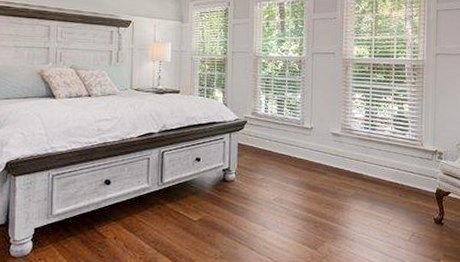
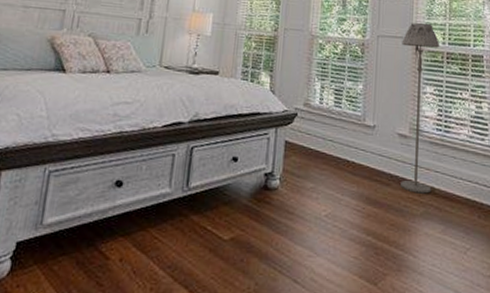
floor lamp: none [333,39,367,179] -> present [400,22,440,194]

